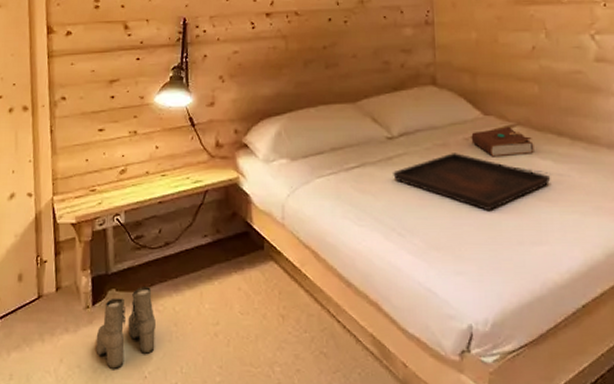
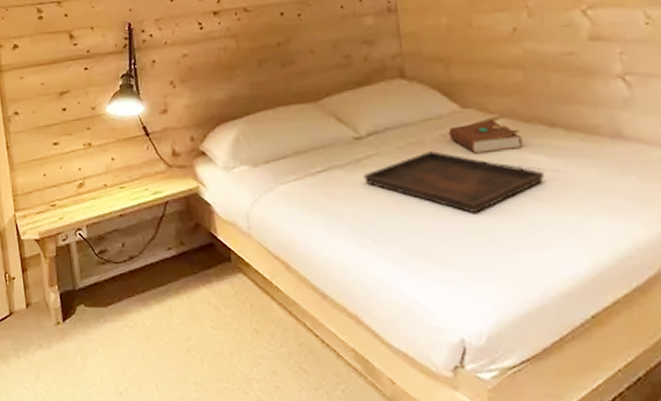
boots: present [96,287,156,369] -> none [69,302,128,385]

